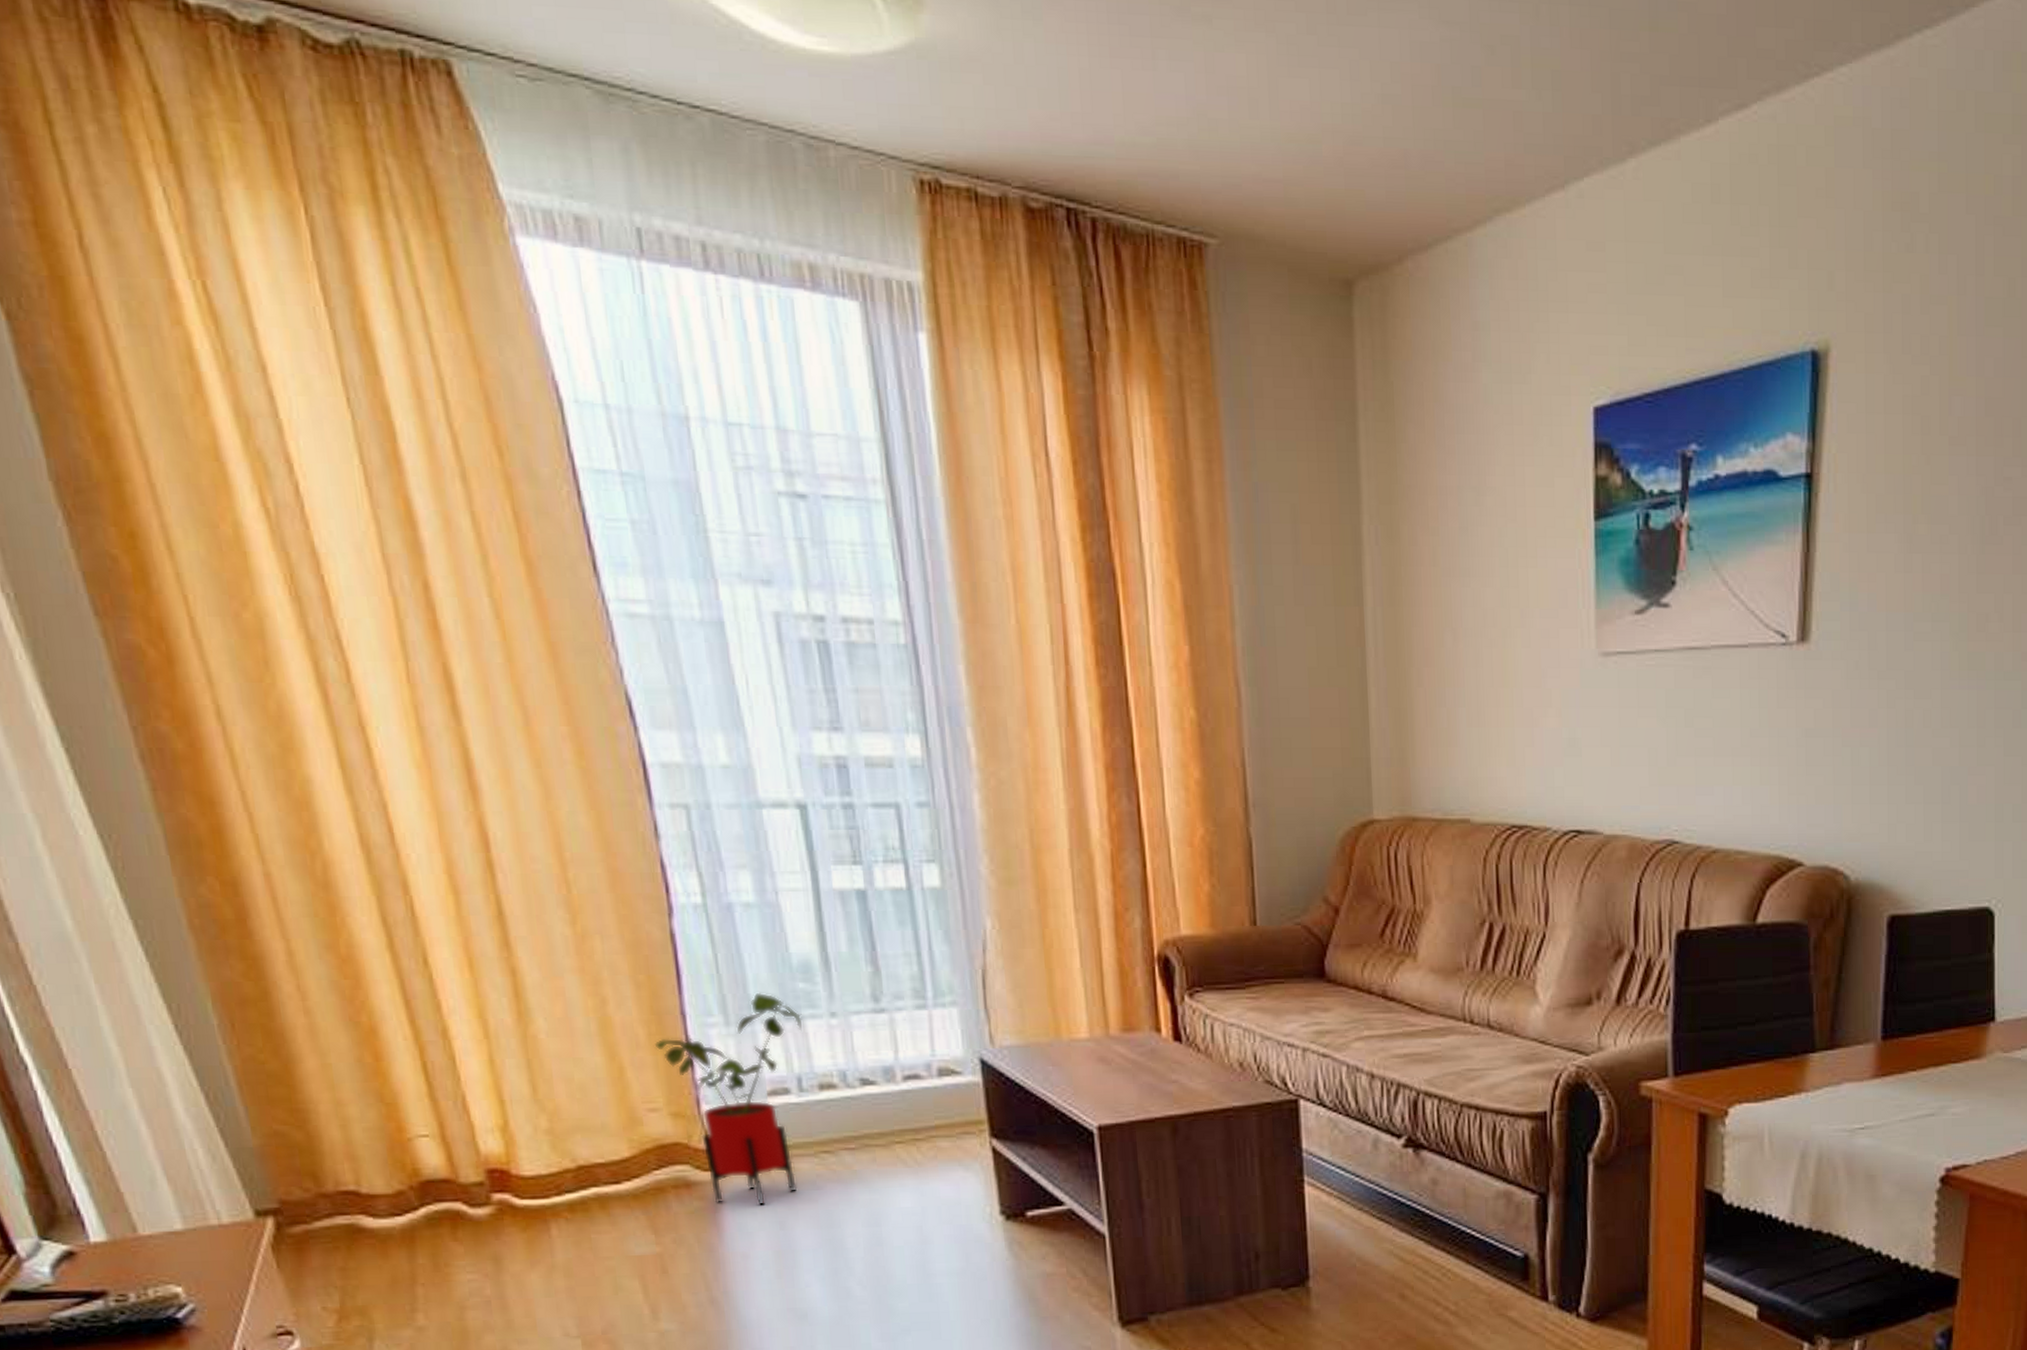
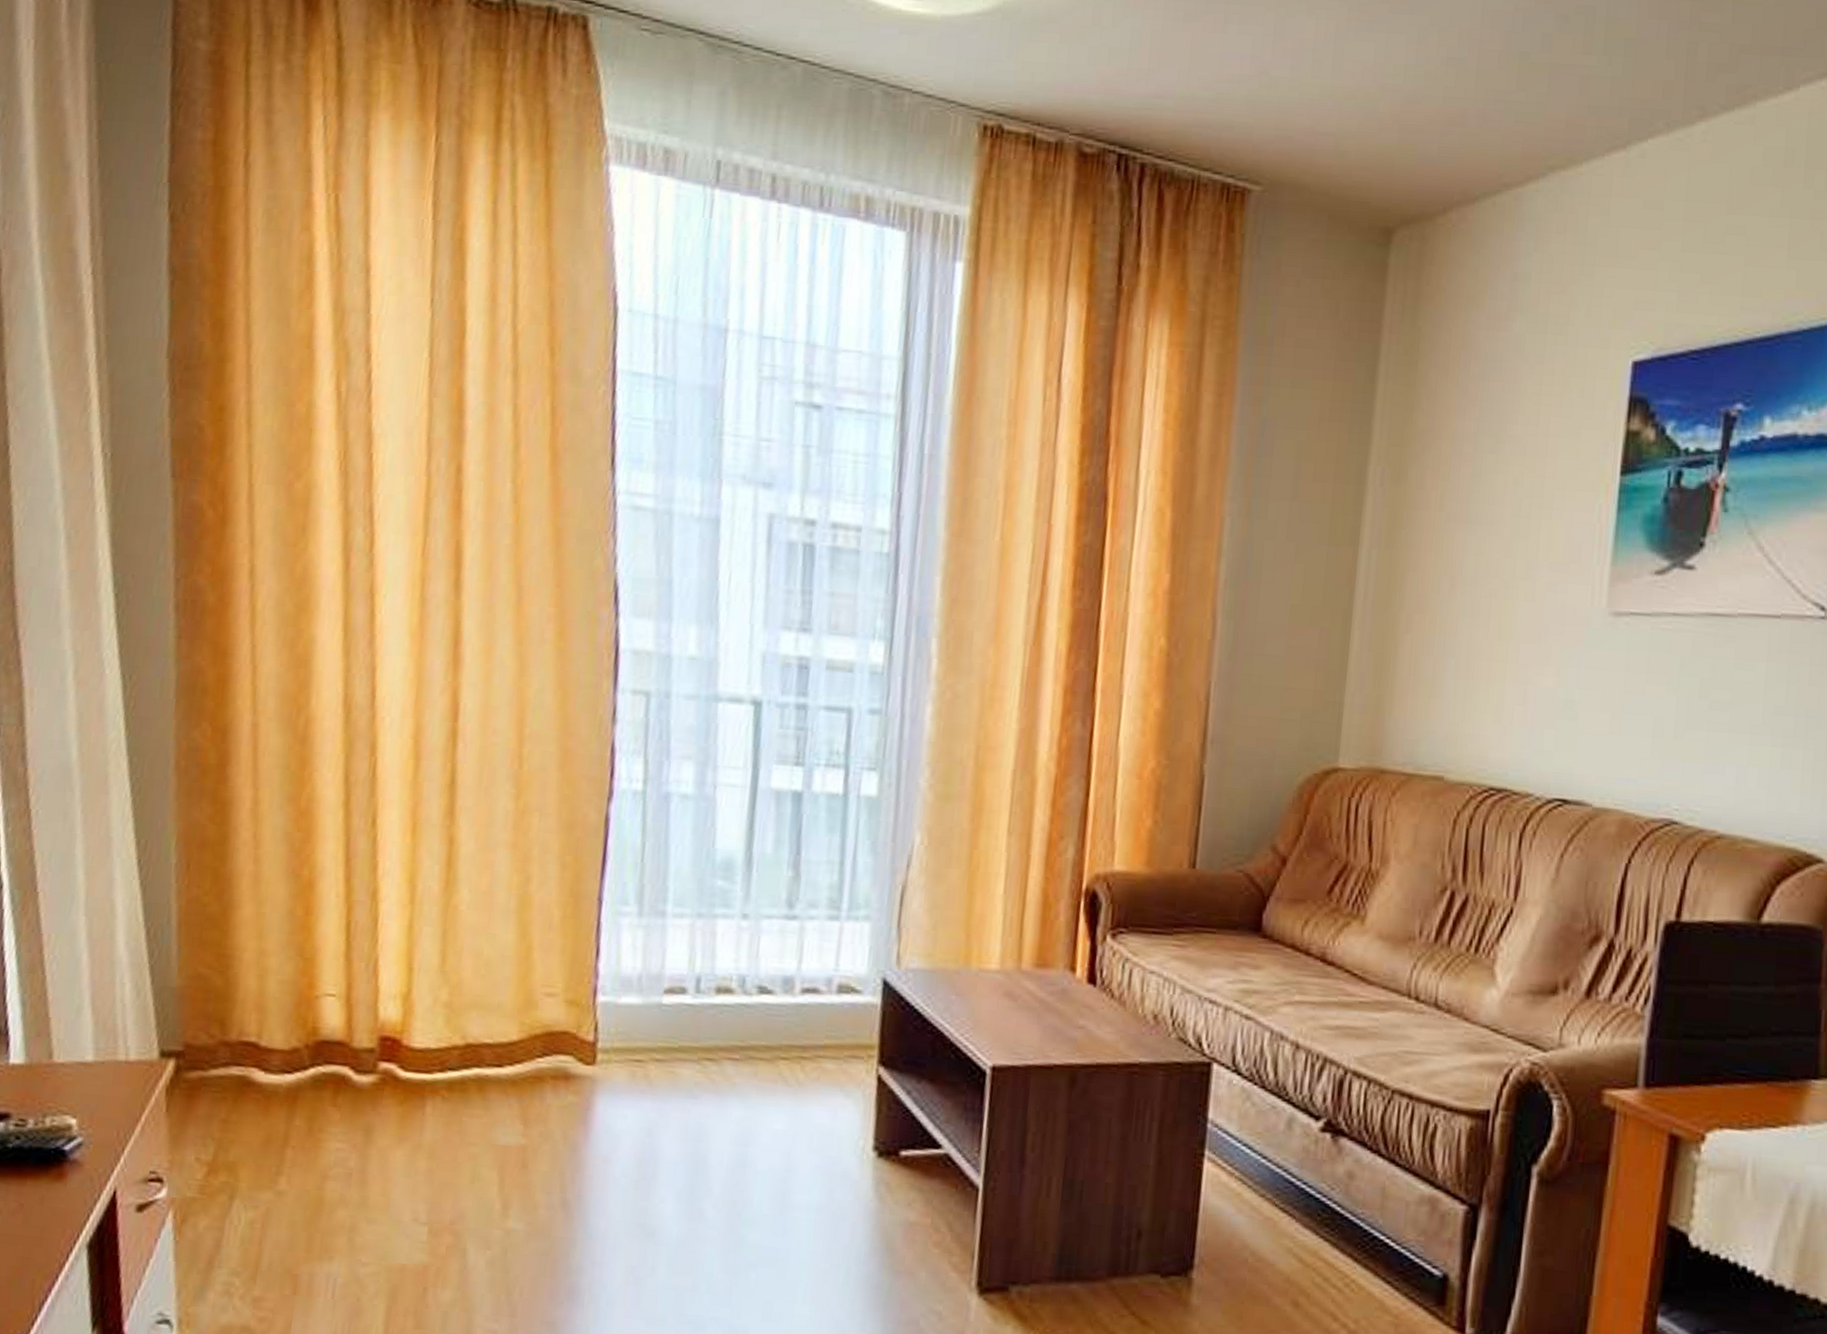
house plant: present [654,992,804,1206] -> none [566,885,715,1109]

